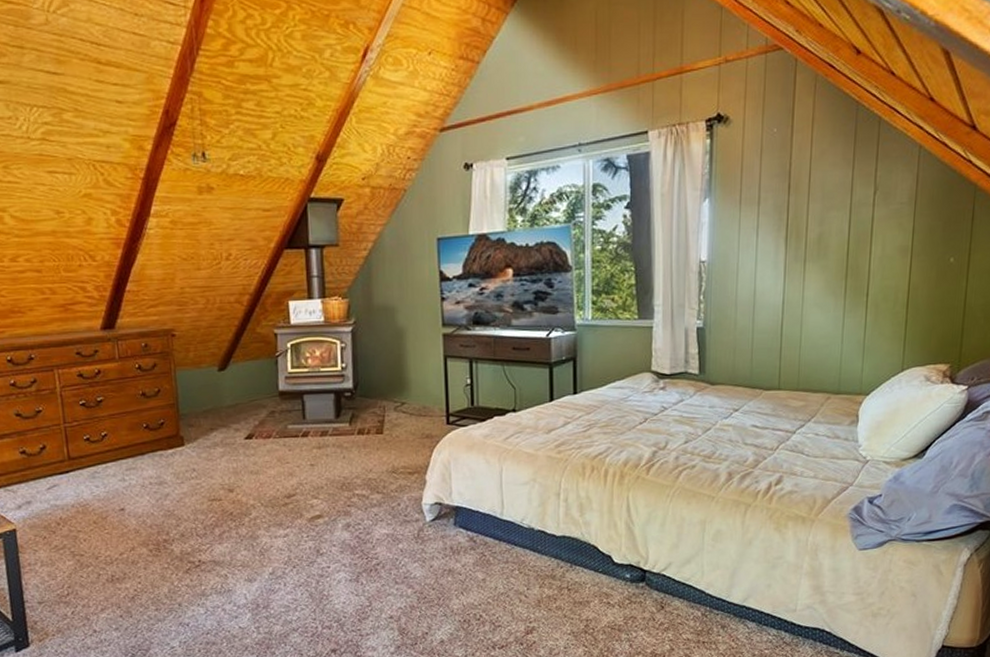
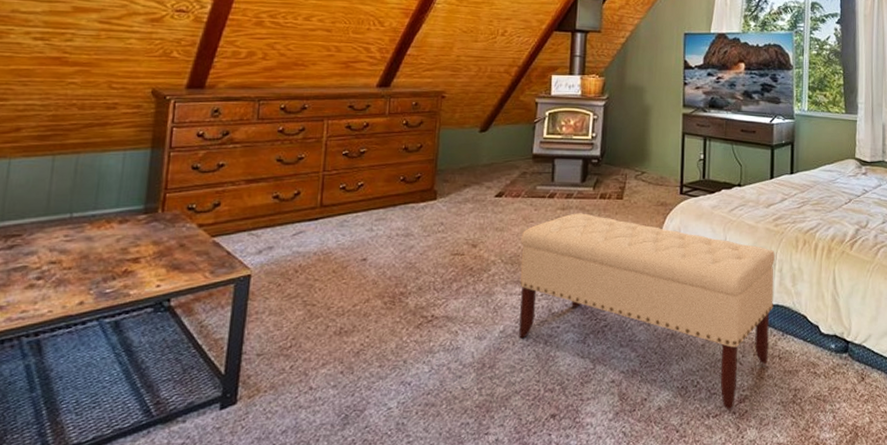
bench: none [278,451,560,641] -> present [519,213,775,410]

